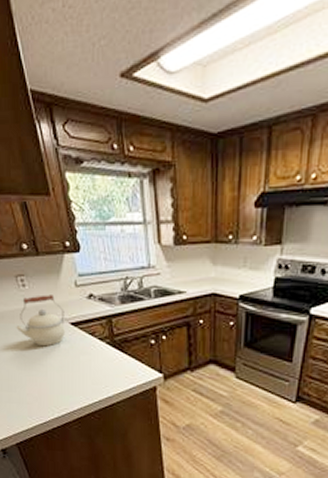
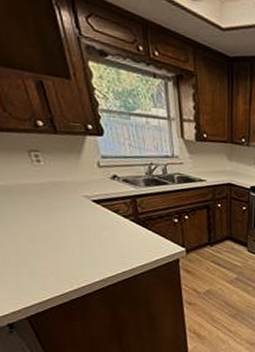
kettle: present [16,295,66,347] -> none [28,172,87,222]

